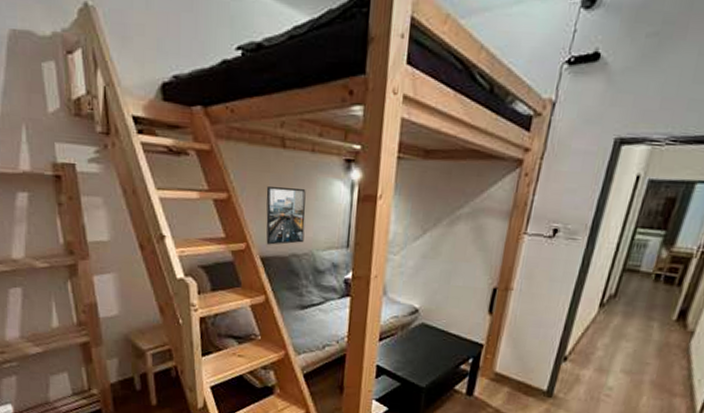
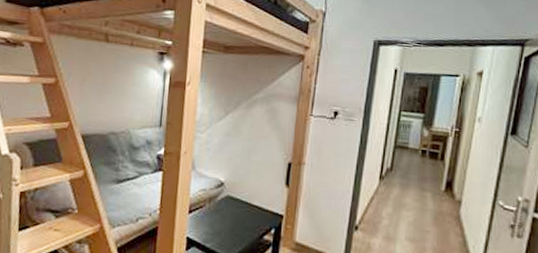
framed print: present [266,187,306,245] -> none [87,73,125,124]

